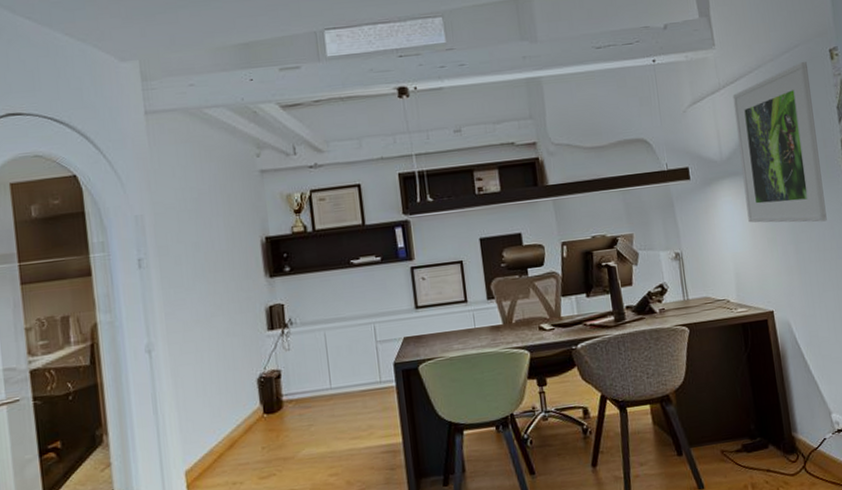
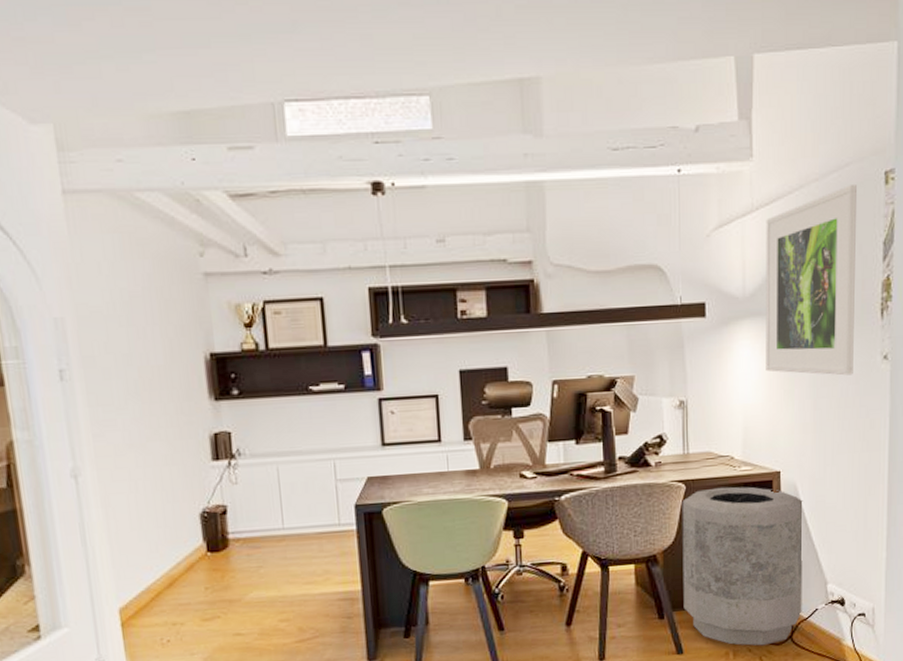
trash can: none [687,326,812,478] -> present [682,486,803,646]

